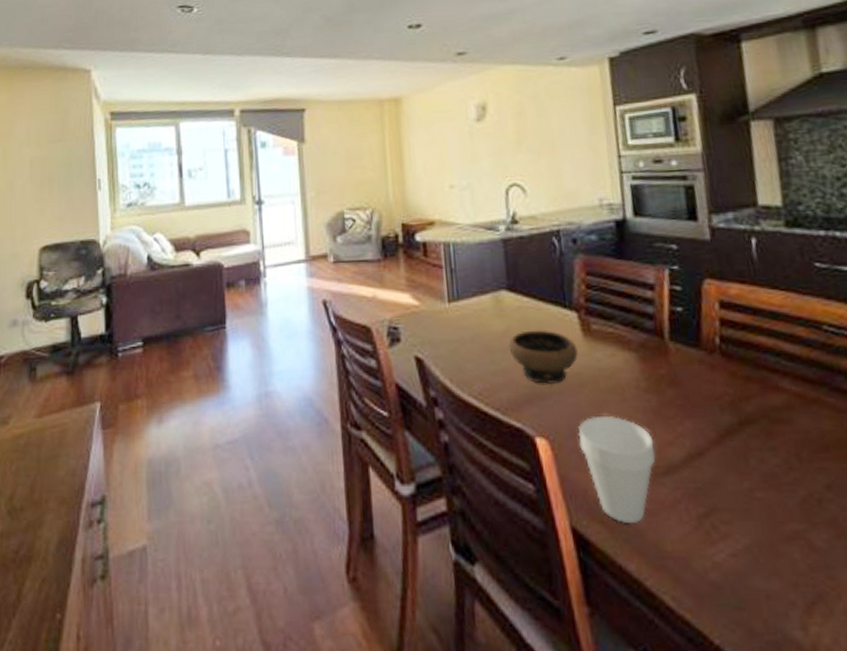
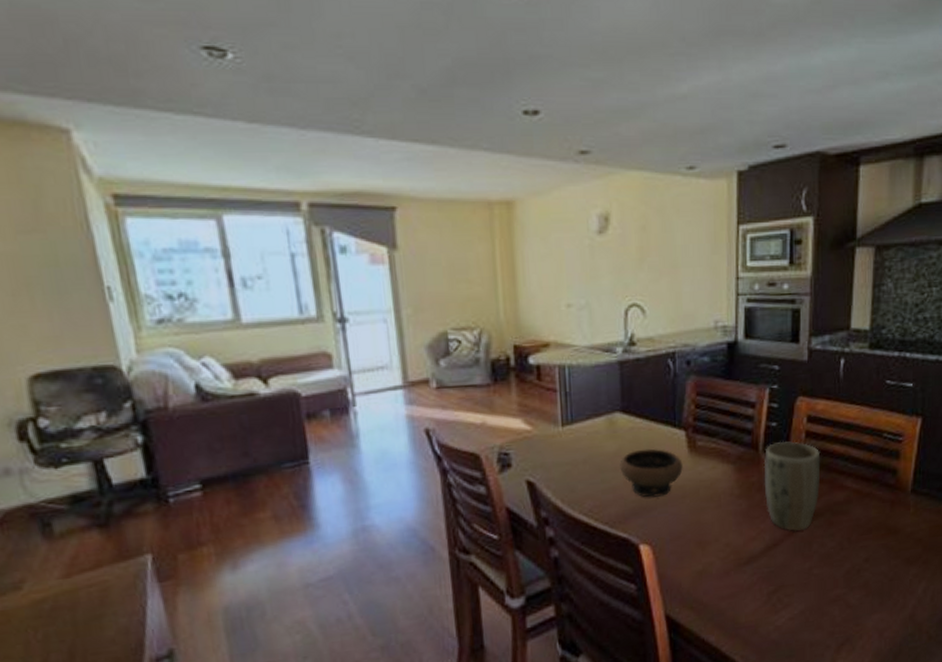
cup: present [578,416,656,523] -> none [677,520,741,606]
plant pot: none [672,328,749,440] -> present [763,441,821,532]

